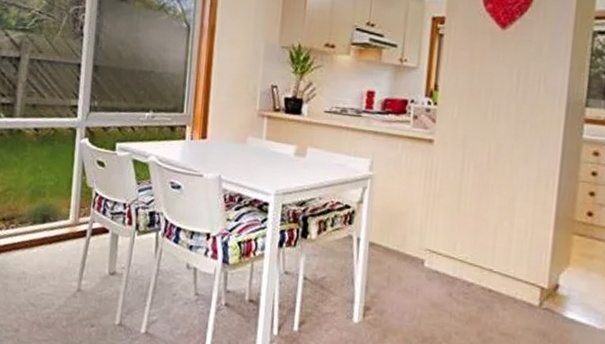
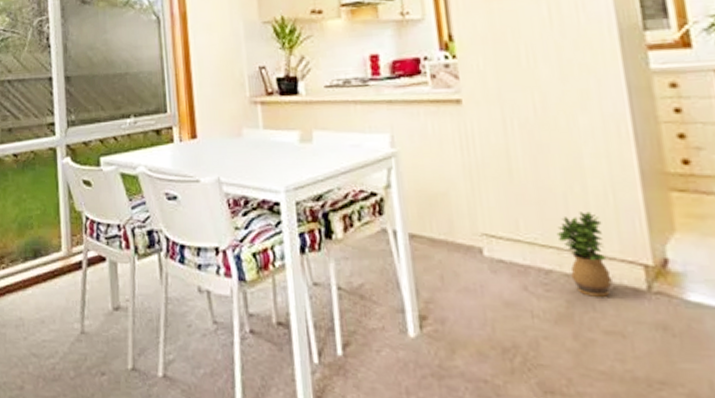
potted plant: none [483,241,518,308] -> present [556,211,612,297]

